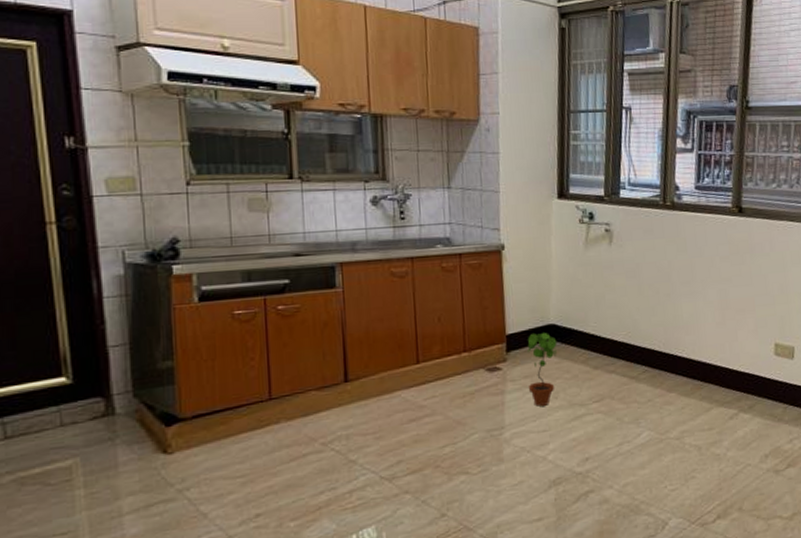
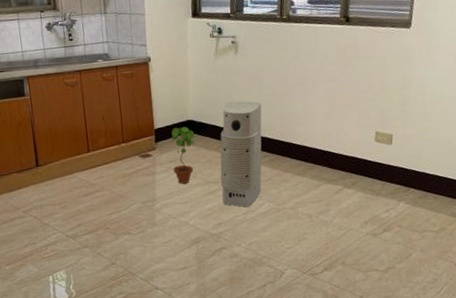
air purifier: none [588,301,641,437] -> present [220,101,262,208]

